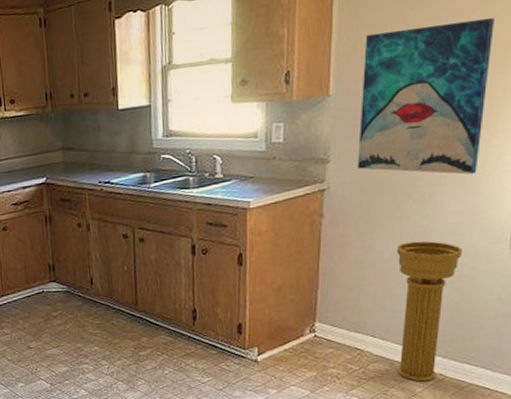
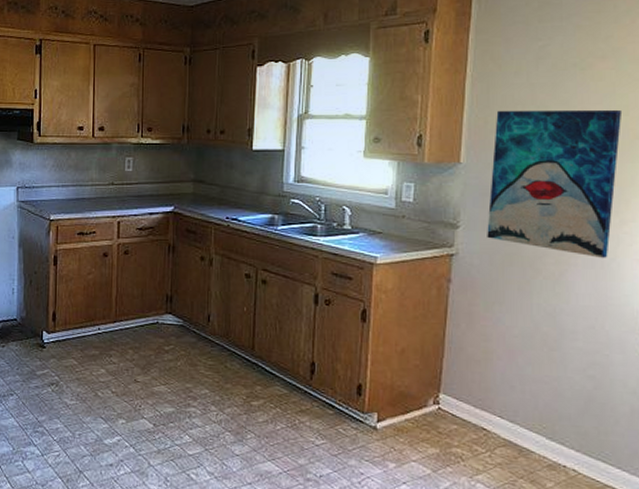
planter: present [396,240,463,382] -> none [526,319,596,476]

